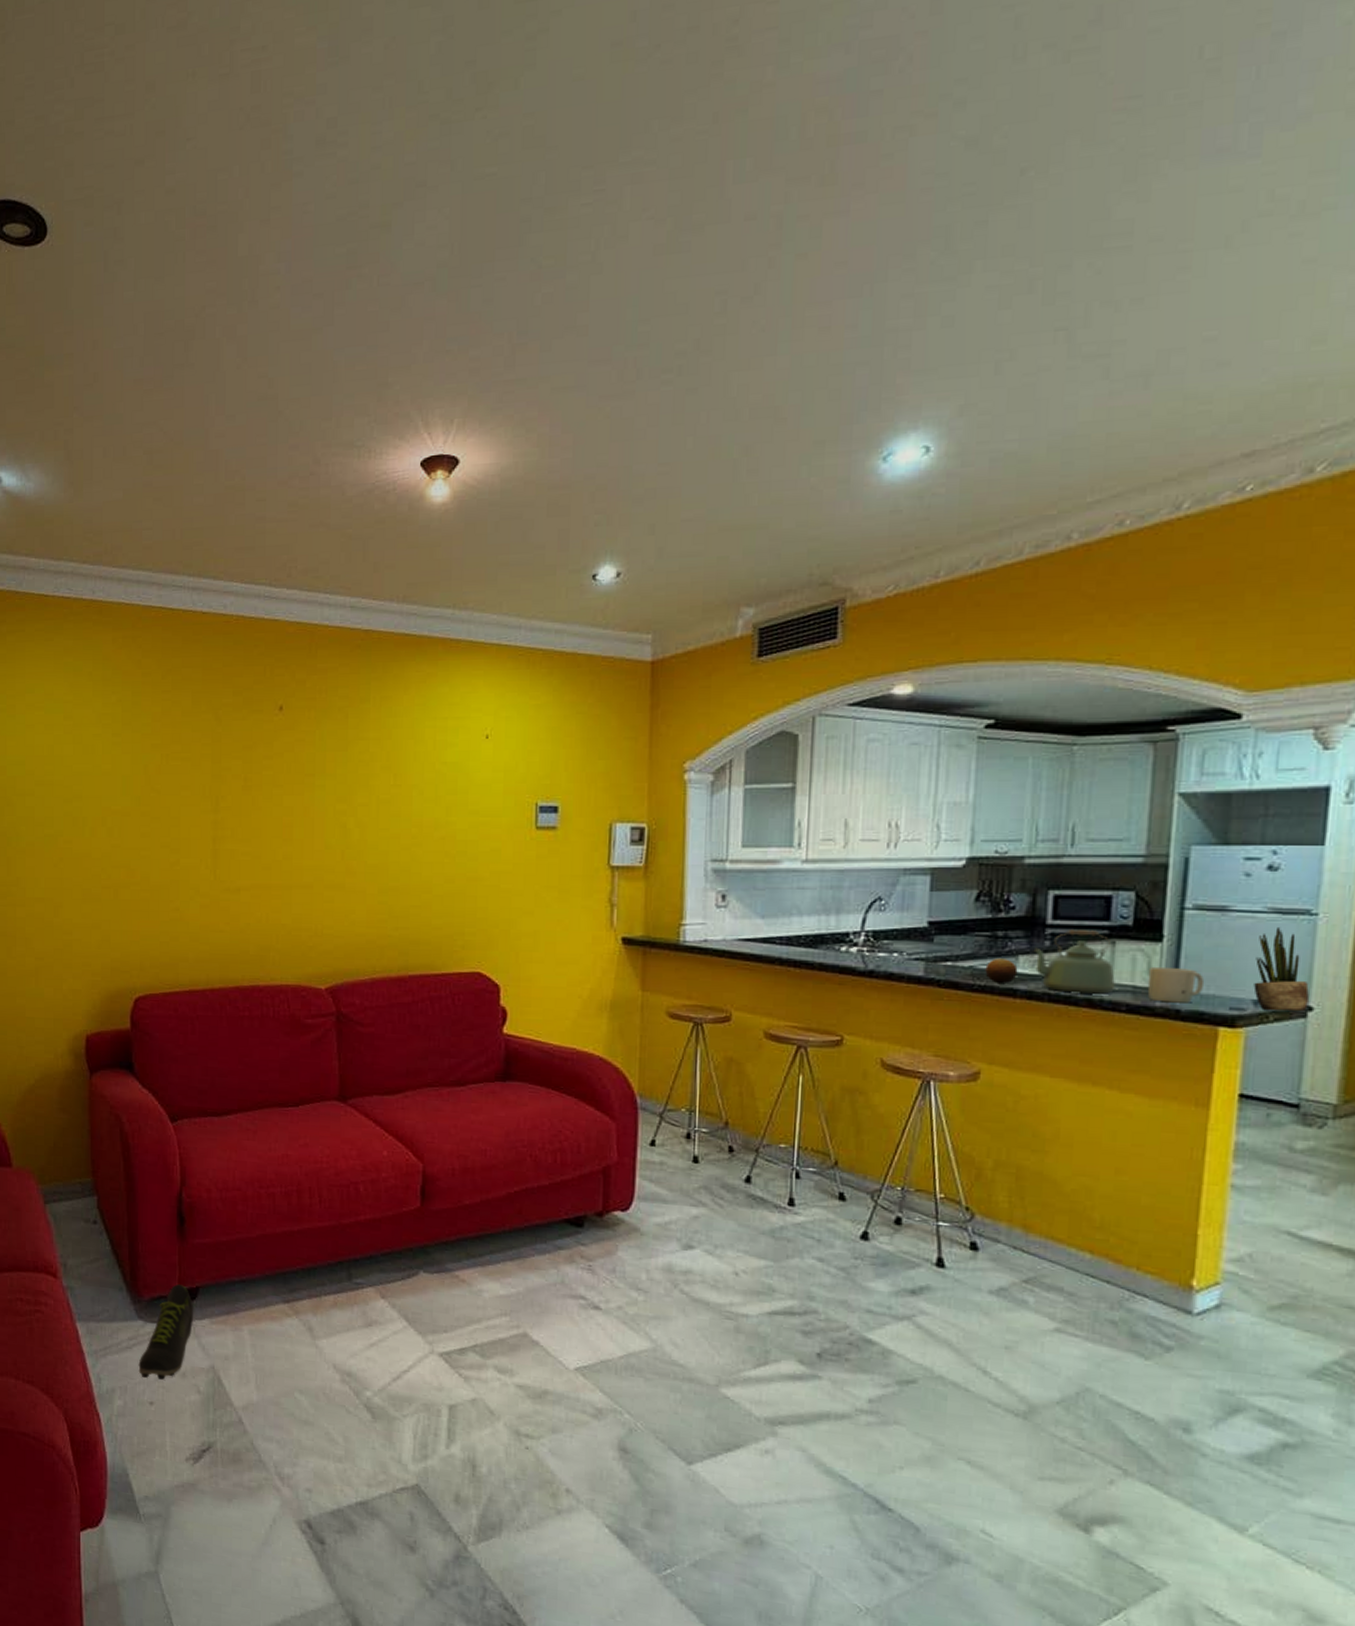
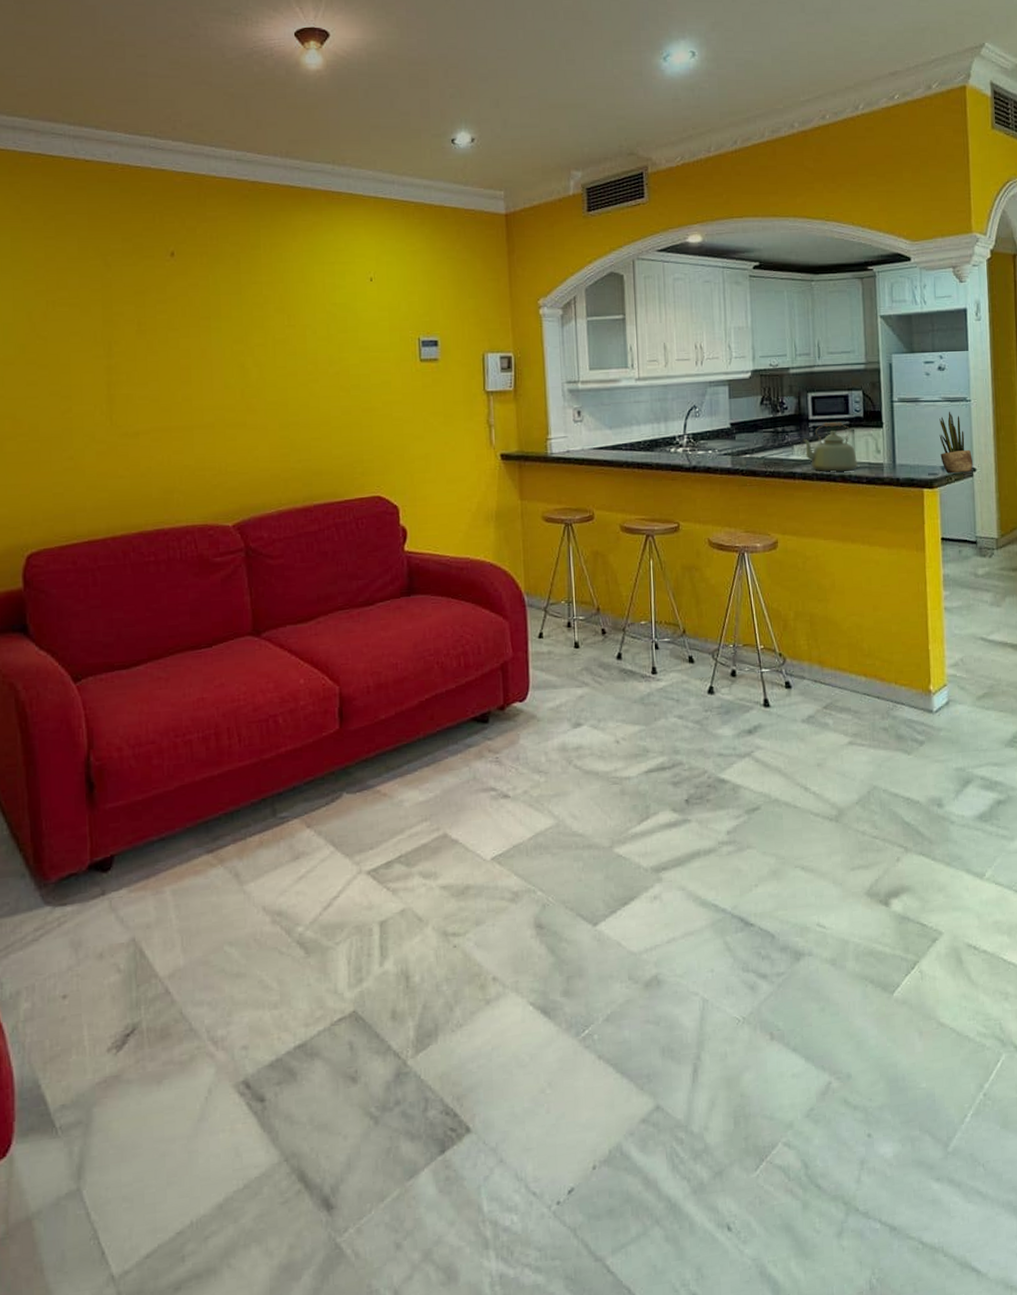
athletic shoe: present [138,1284,194,1380] -> none [47,857,110,970]
fruit: present [985,958,1018,983] -> none [772,449,795,469]
mug: present [1147,966,1205,1003] -> none [877,446,912,474]

